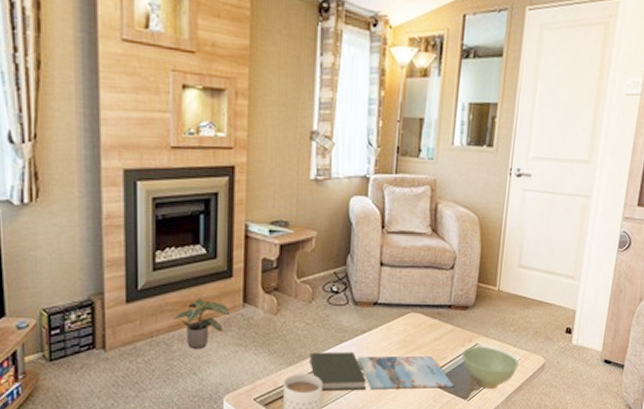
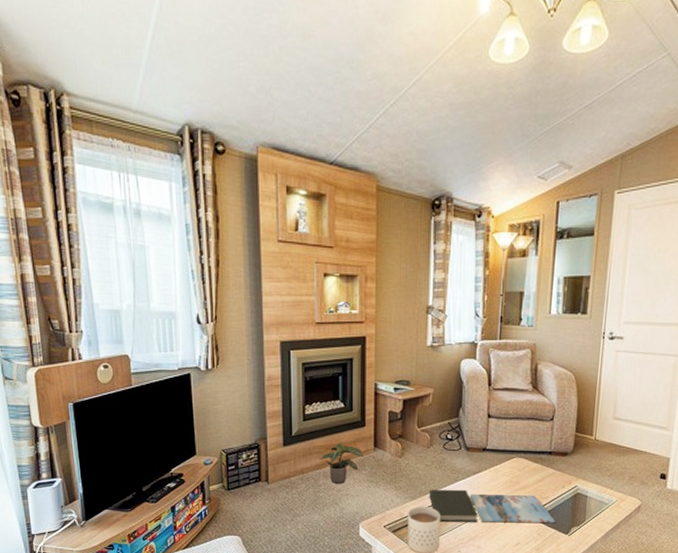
bowl: present [461,346,519,389] -> none [562,488,616,526]

